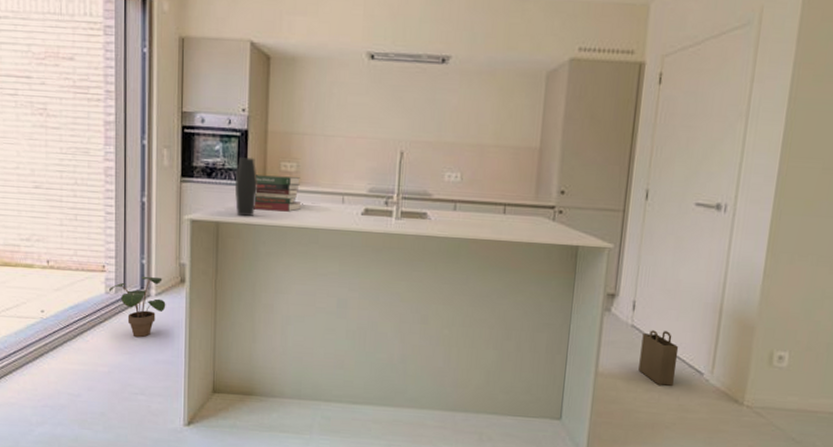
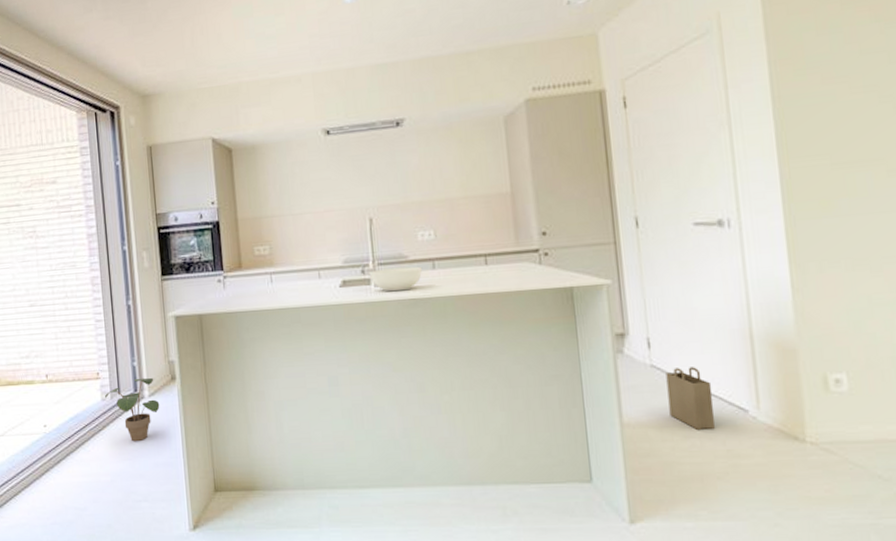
vase: present [234,156,257,216] -> none [212,246,235,305]
books: present [254,175,302,212] -> none [232,259,280,297]
bowl: none [392,203,443,228] -> present [369,266,422,292]

